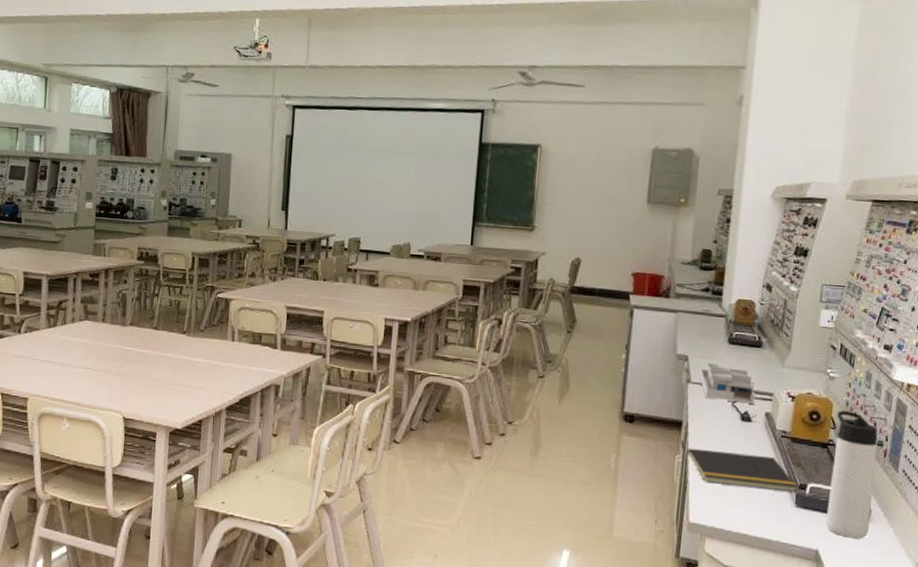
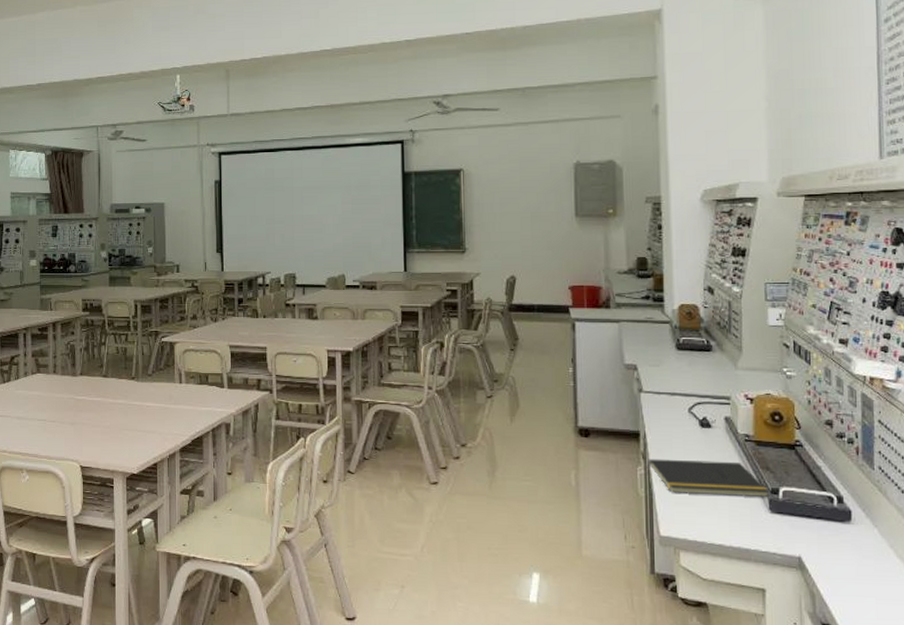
desk organizer: present [699,363,755,404] -> none [650,371,711,409]
thermos bottle: present [825,410,878,539] -> none [800,409,852,542]

